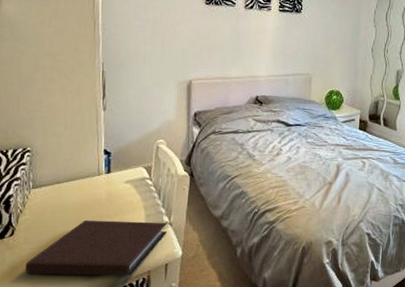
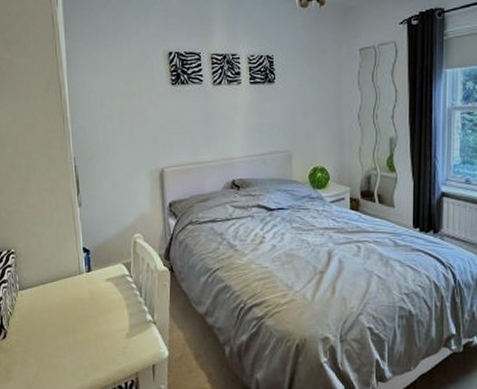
notebook: present [25,220,167,276] -> none [19,320,151,377]

